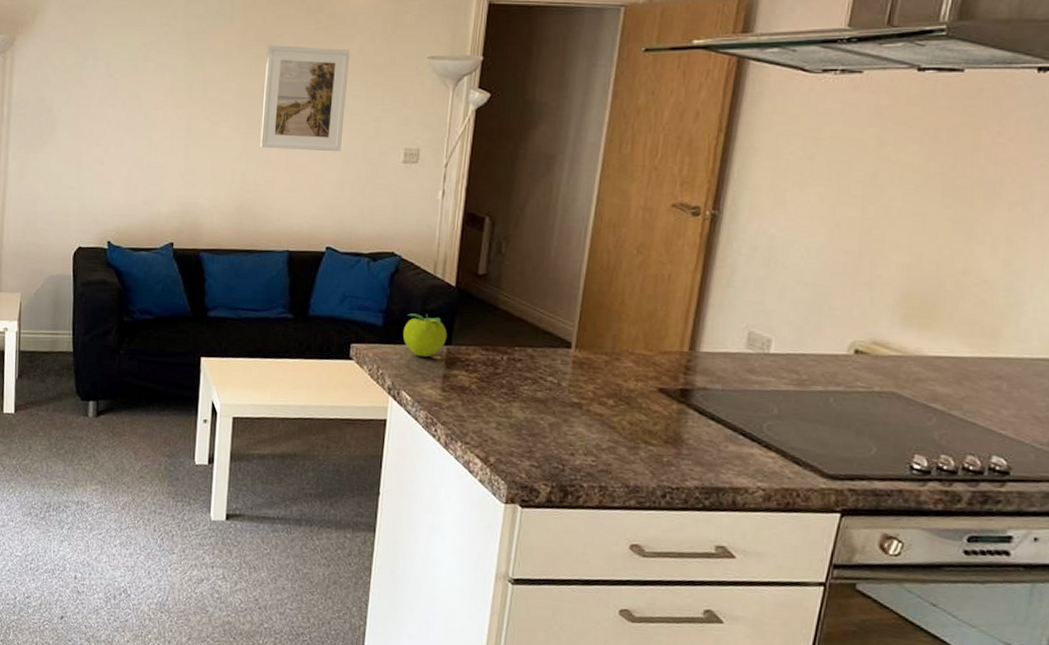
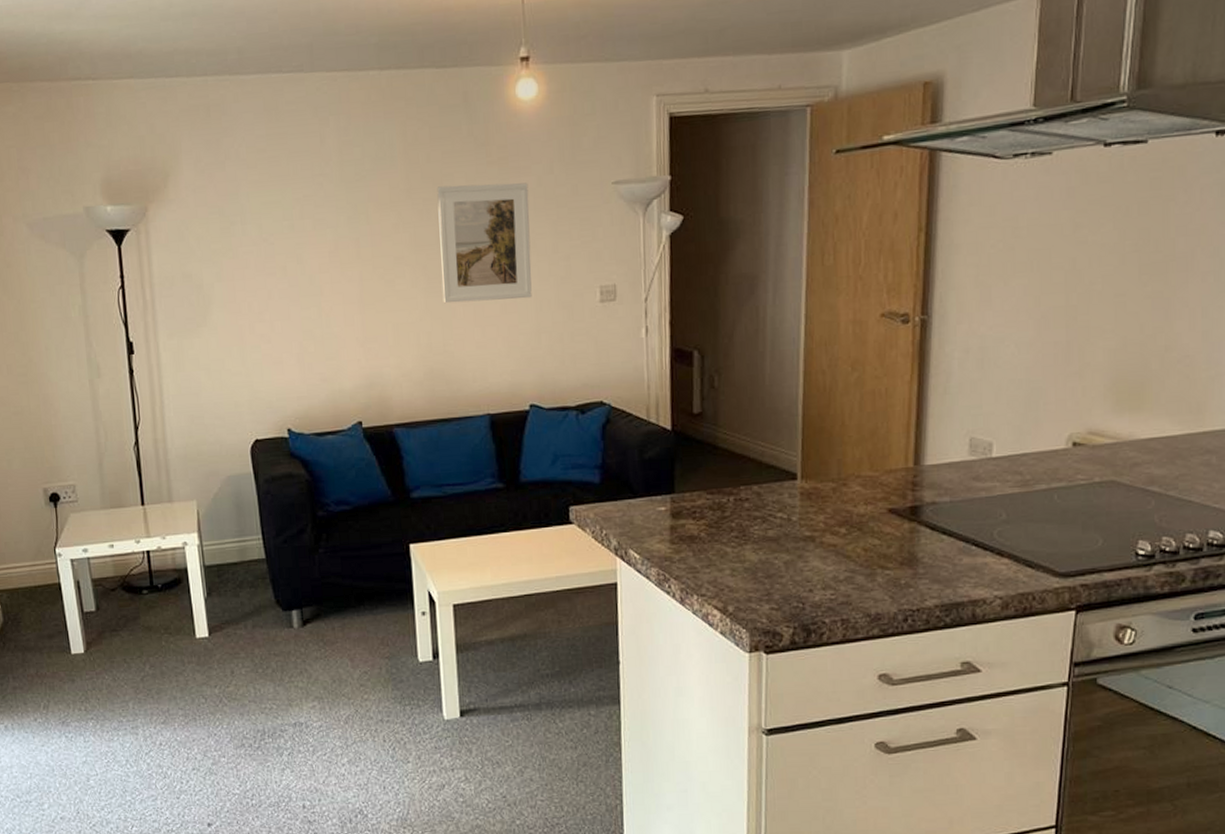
fruit: present [402,313,448,358] -> none [622,464,670,511]

